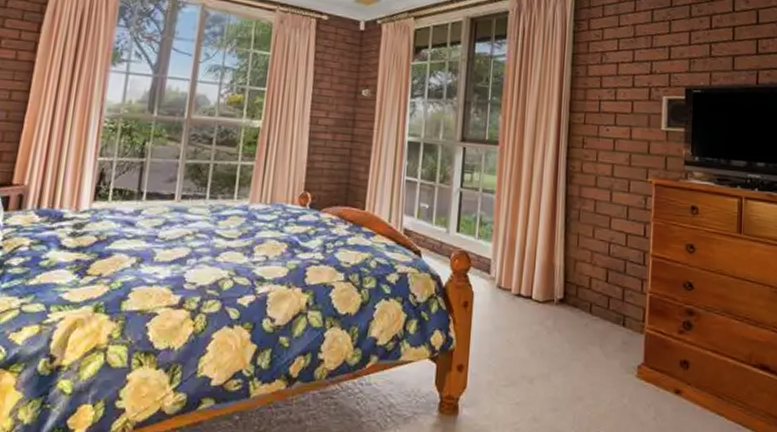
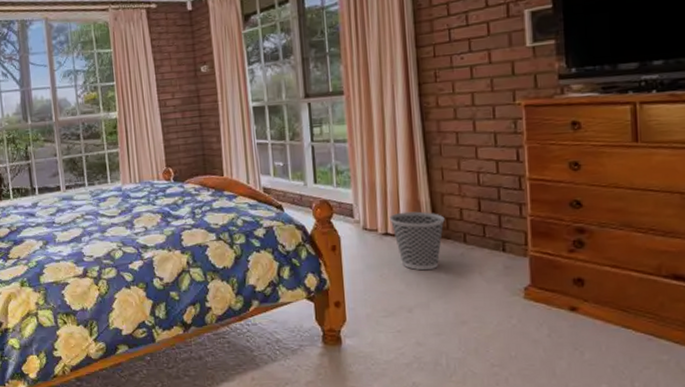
wastebasket: none [524,273,575,339] -> present [389,211,445,271]

